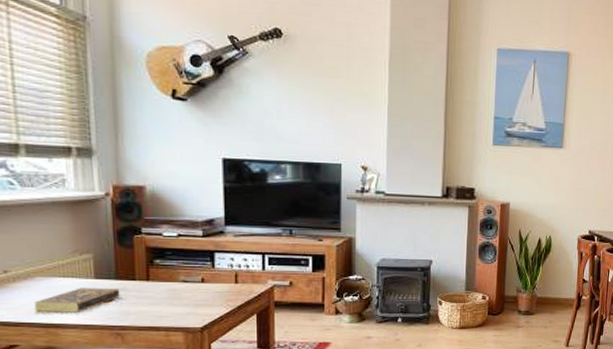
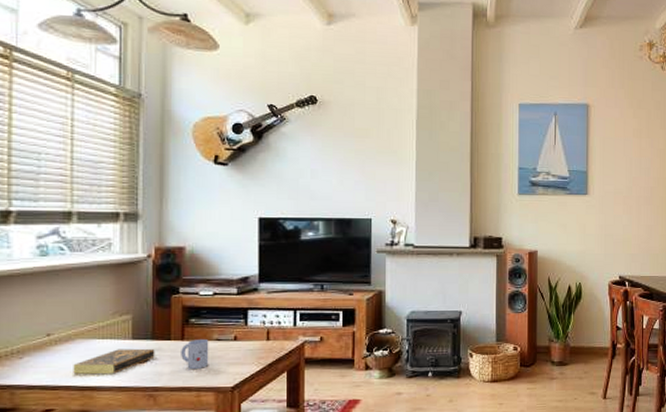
mug: none [147,279,177,310] -> present [181,338,209,370]

